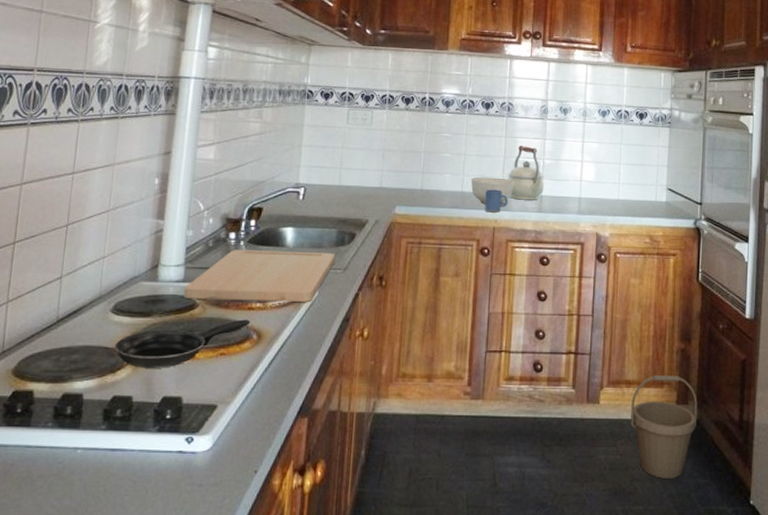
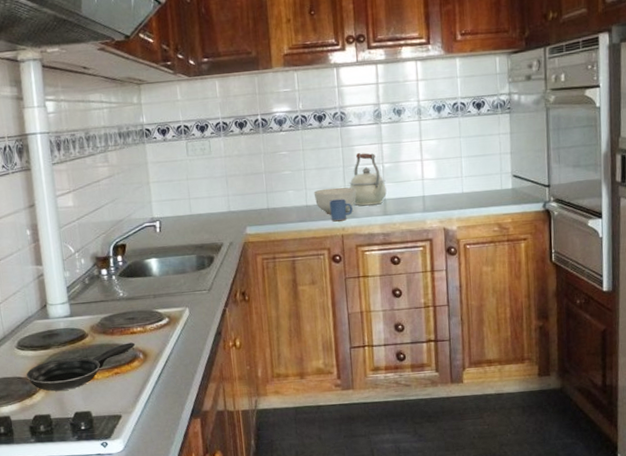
cutting board: present [184,250,336,303] -> none [73,277,199,331]
bucket: present [631,375,698,479] -> none [494,351,560,442]

